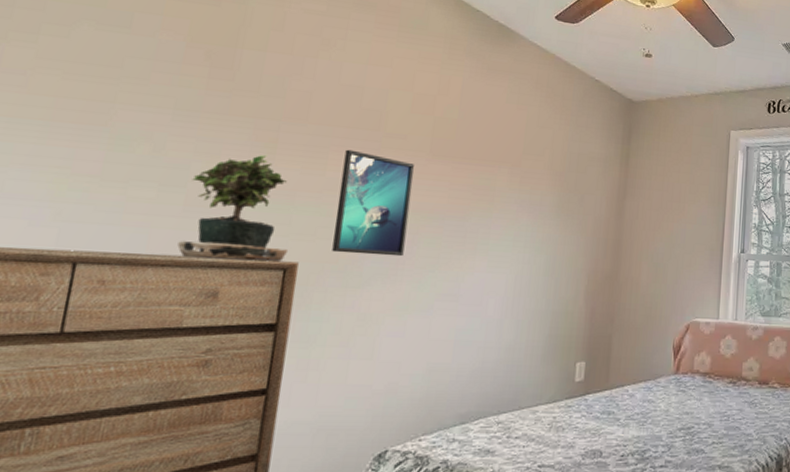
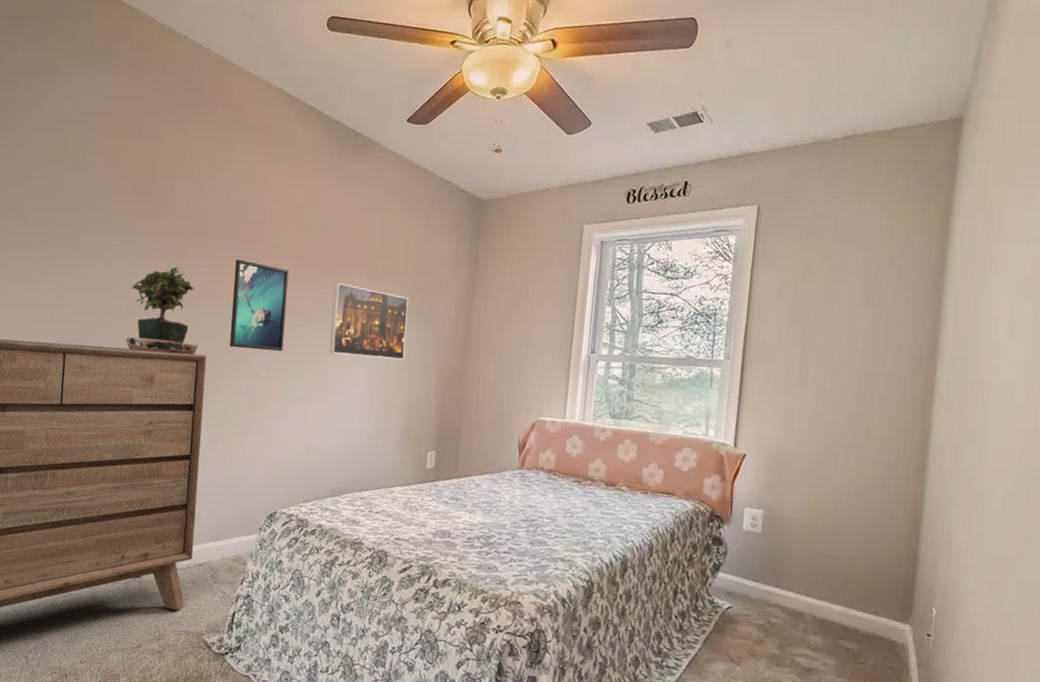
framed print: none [462,179,556,263] -> present [329,282,408,360]

